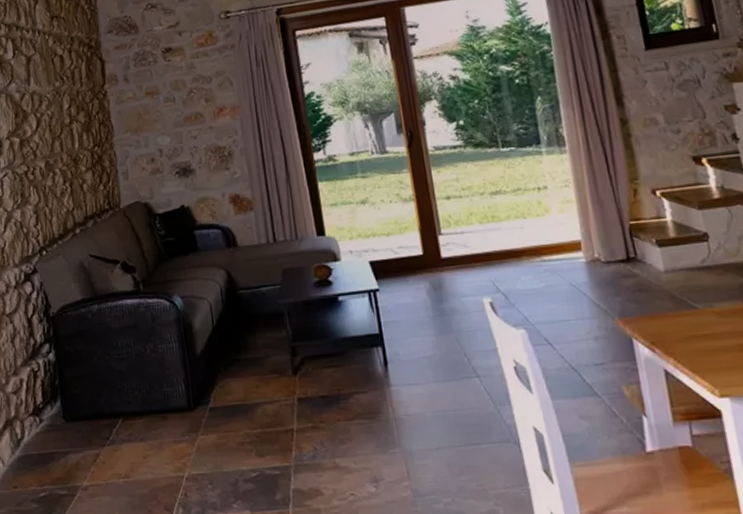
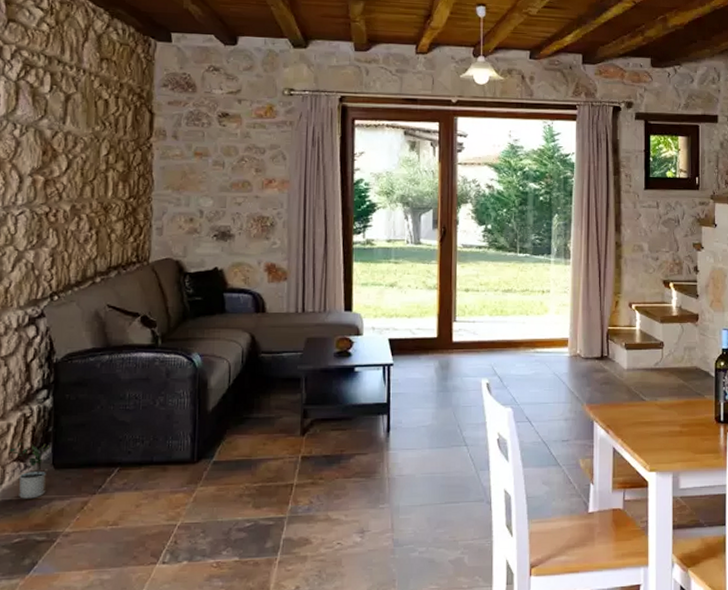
potted plant: none [24,397,61,453] -> present [9,443,51,499]

